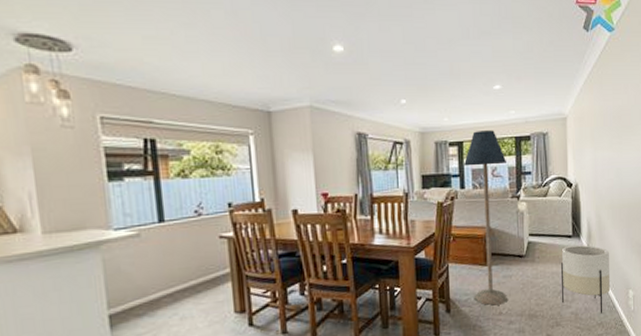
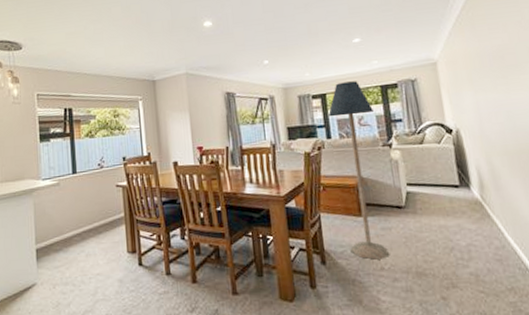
planter: present [560,245,611,314] -> none [448,196,520,277]

